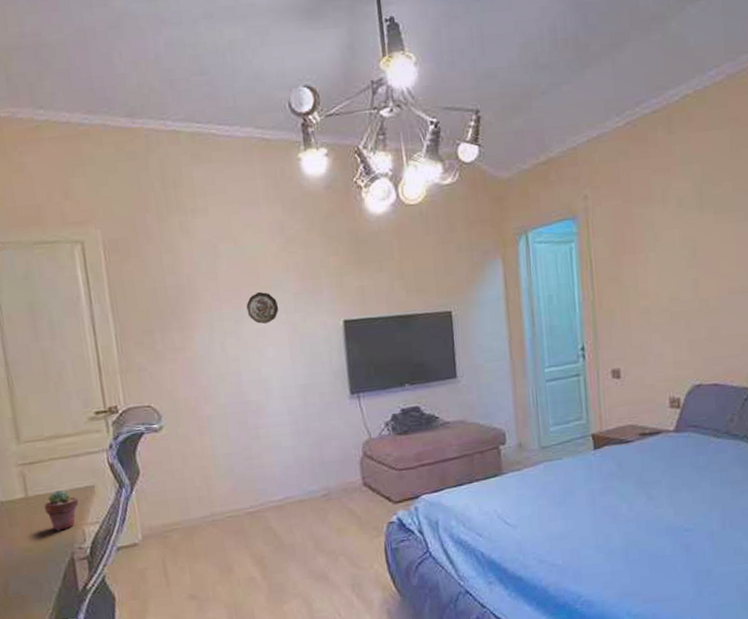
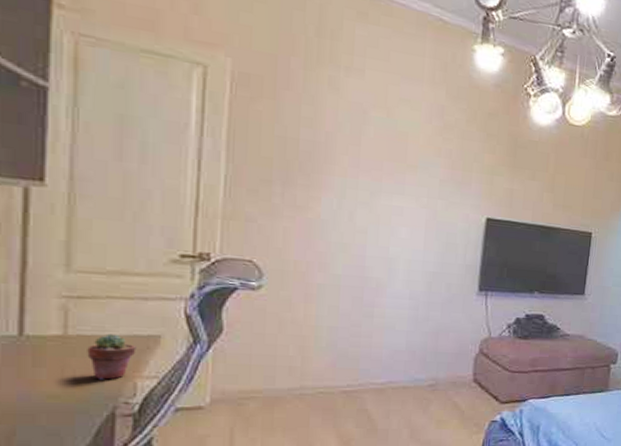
decorative plate: present [246,291,279,324] -> none [386,169,422,204]

